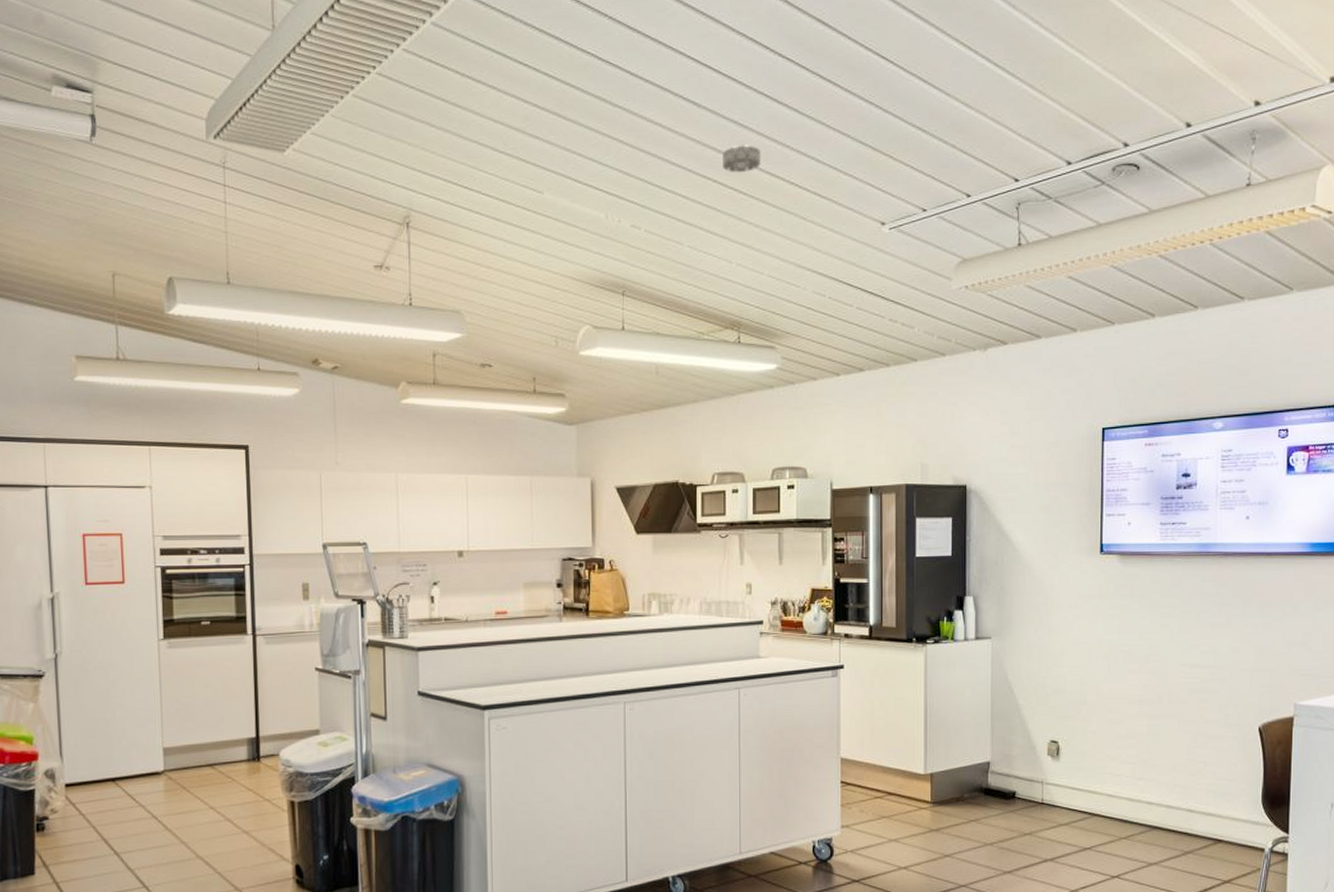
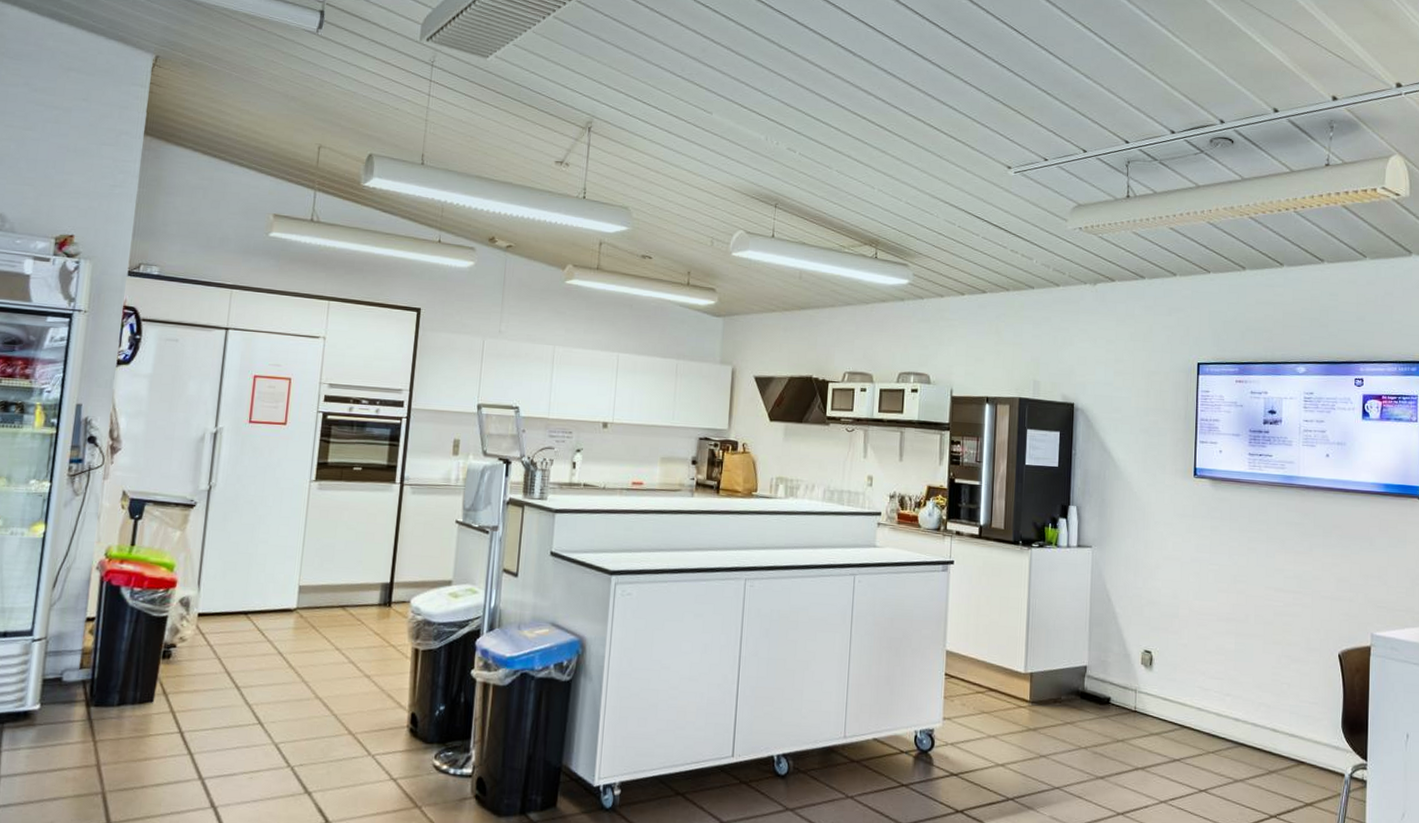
smoke detector: present [723,145,762,173] -> none [872,90,907,114]

